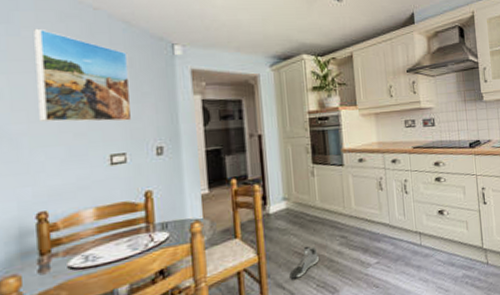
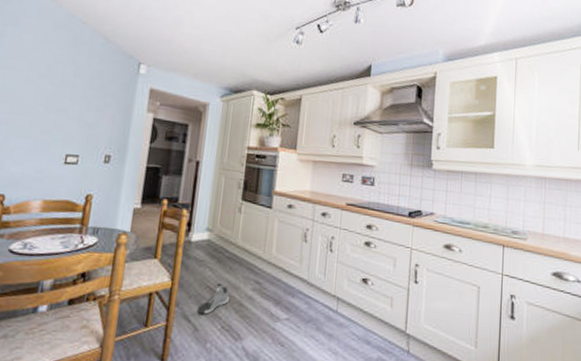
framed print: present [34,28,132,123] -> none [19,33,101,127]

